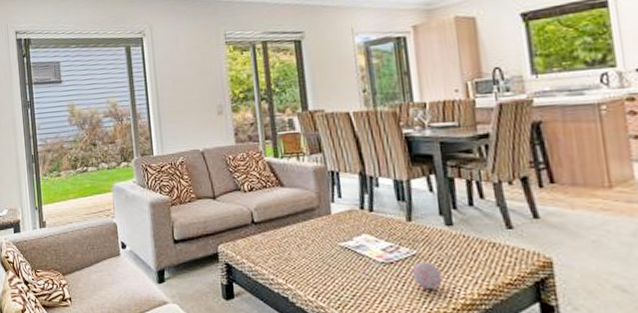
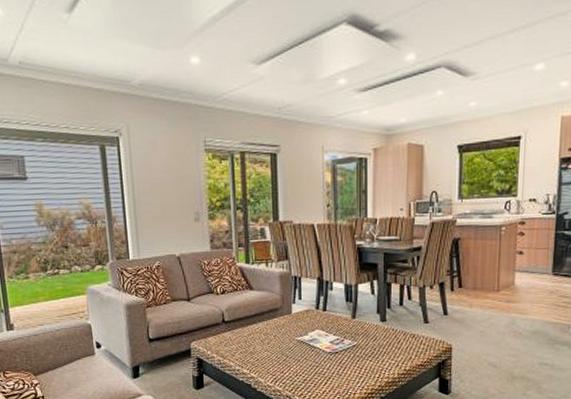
decorative ball: present [412,262,442,290] -> none [351,351,373,373]

